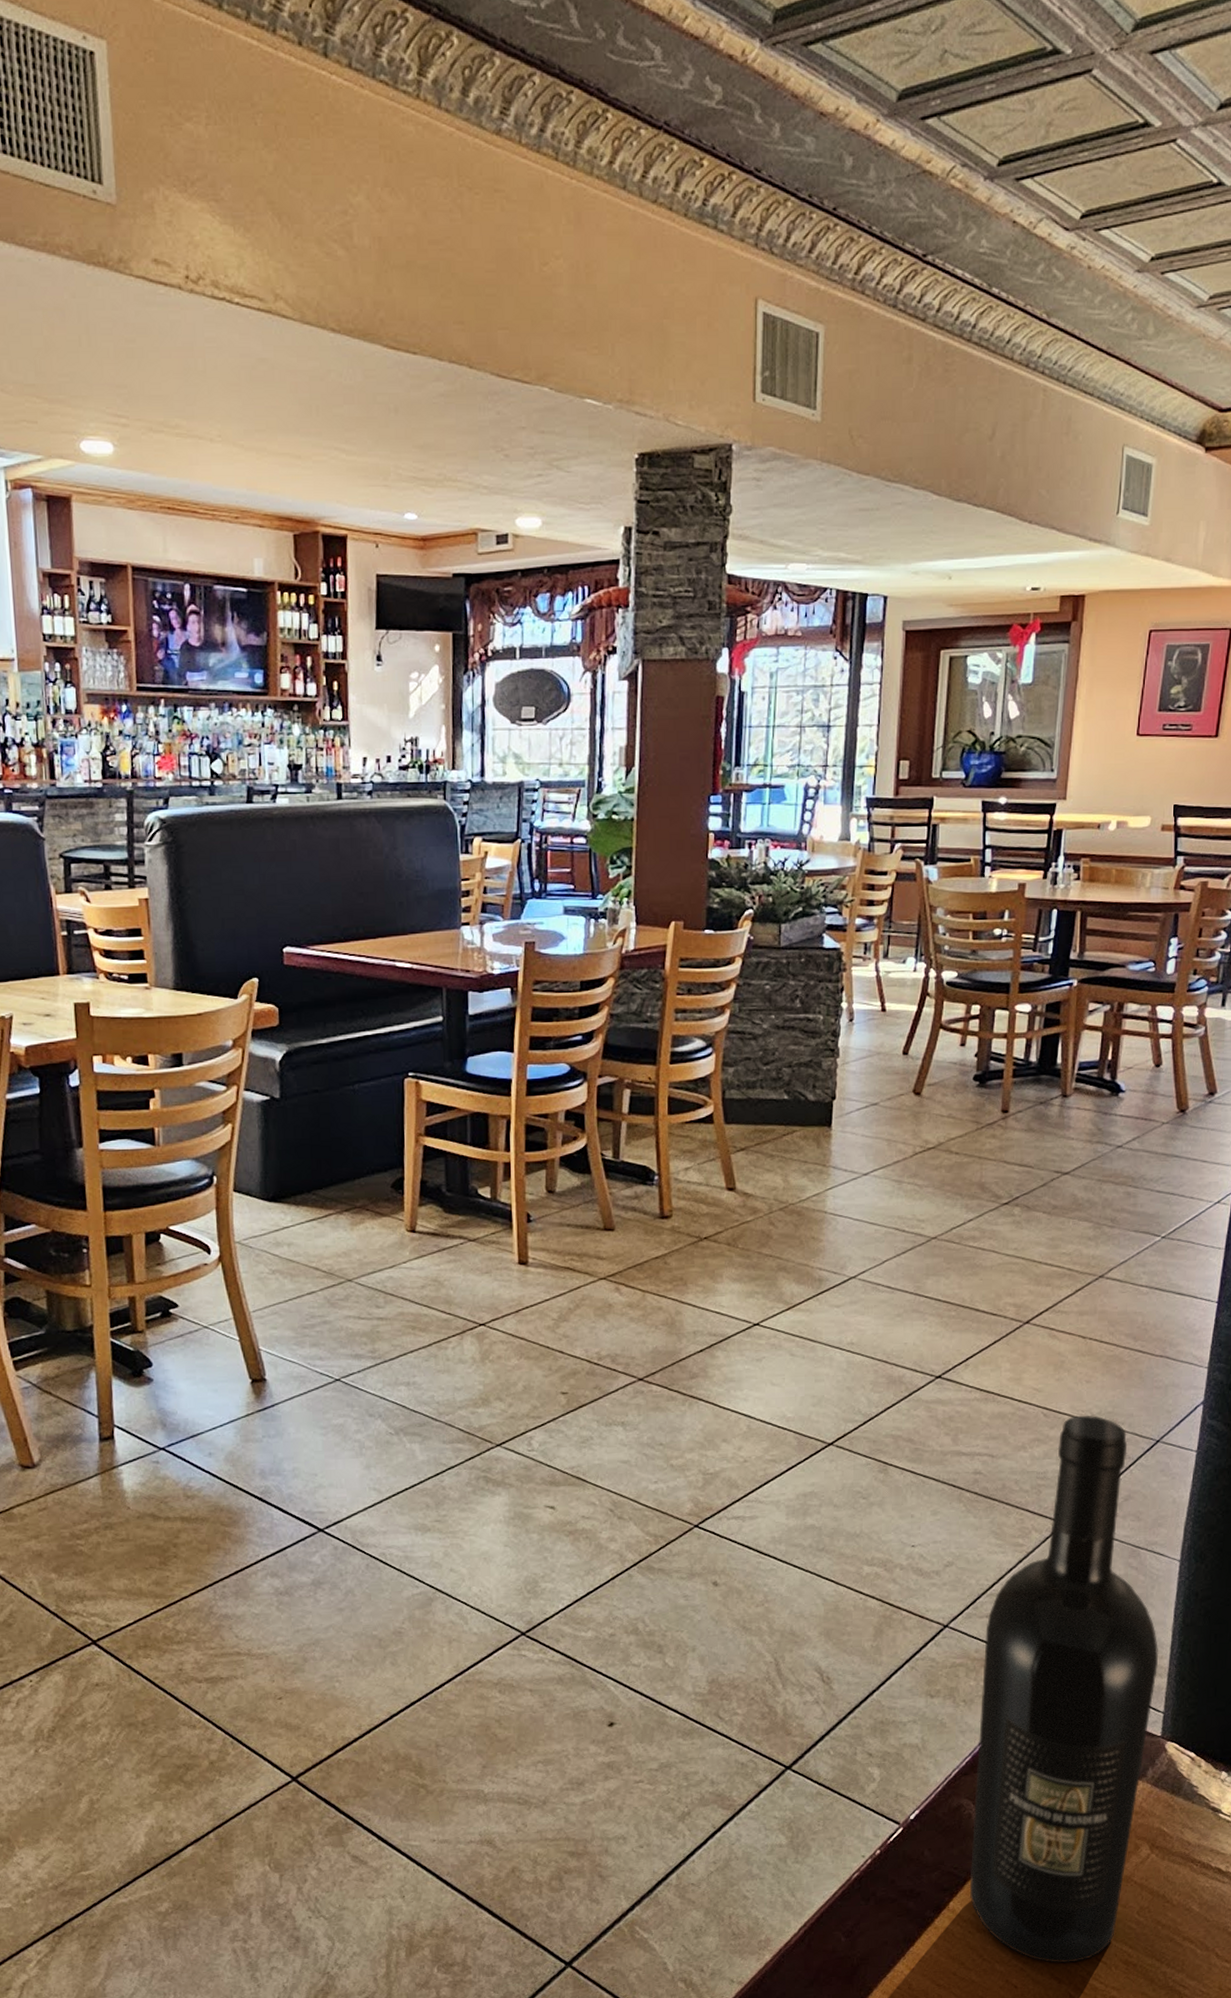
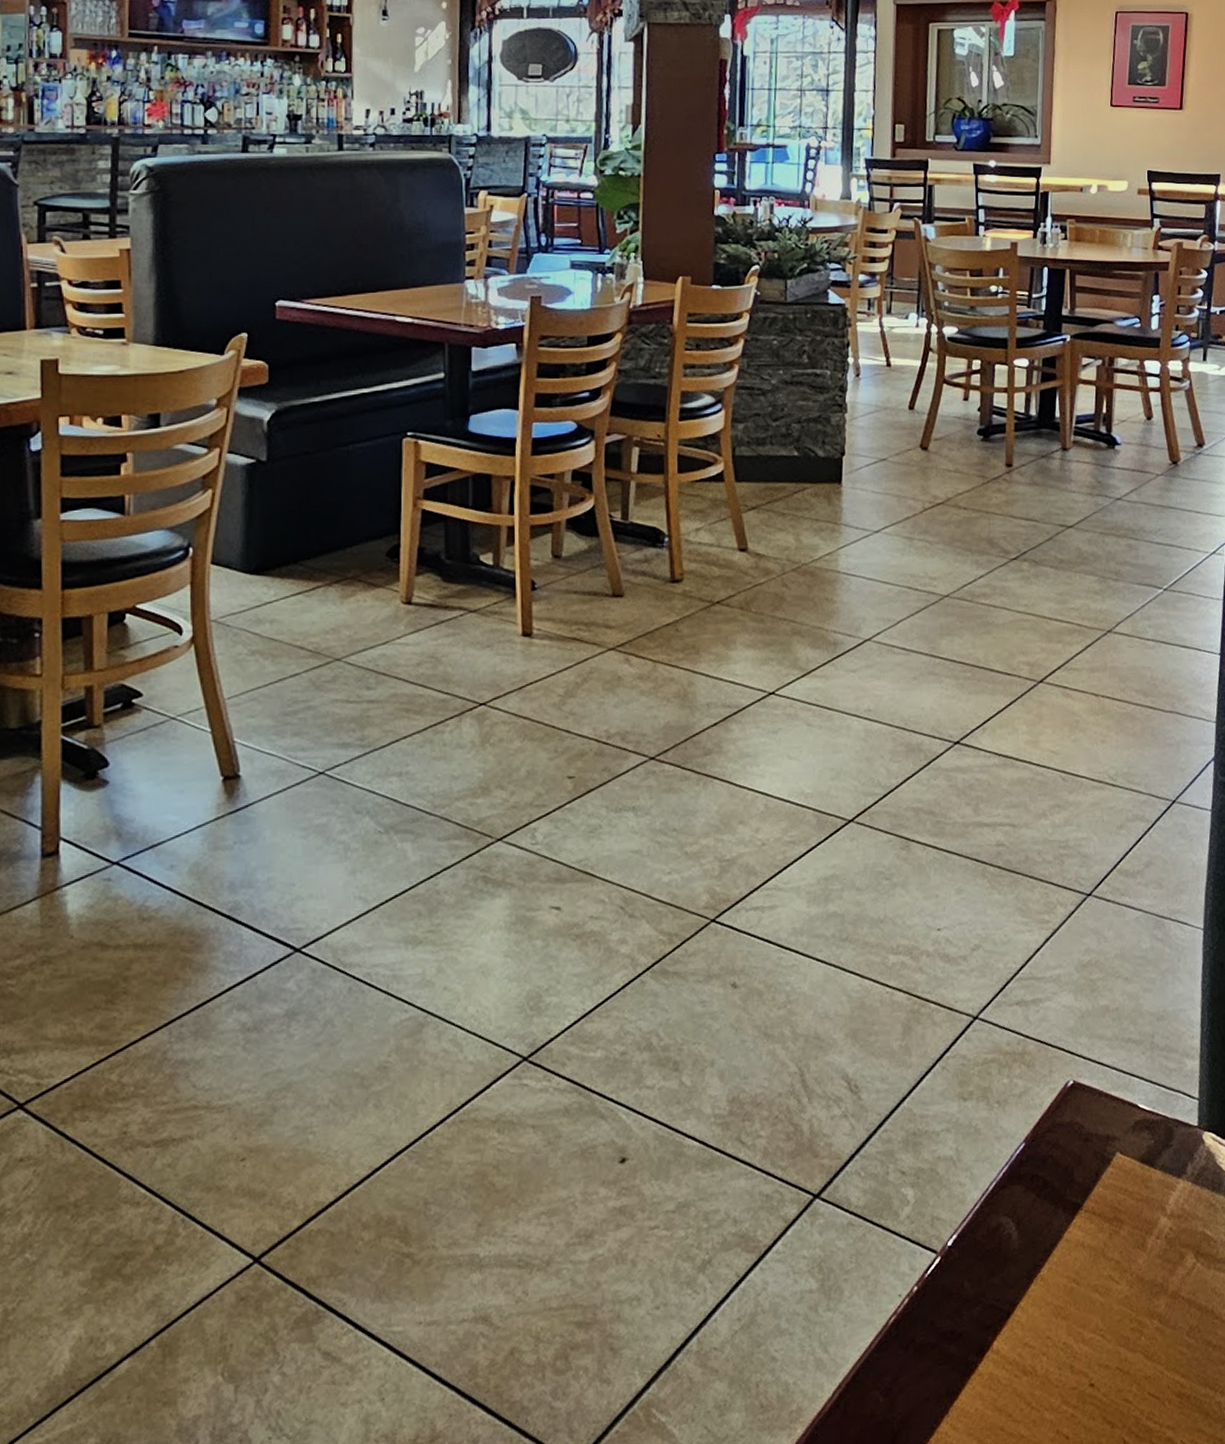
wine bottle: present [969,1415,1159,1963] -> none [1013,777,1190,1405]

